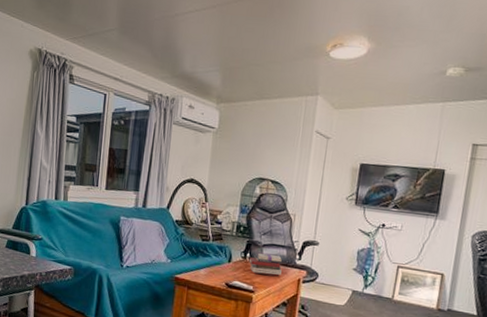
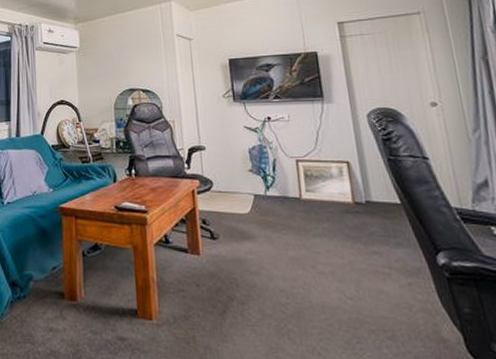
books: present [248,253,282,276] -> none [134,167,172,190]

